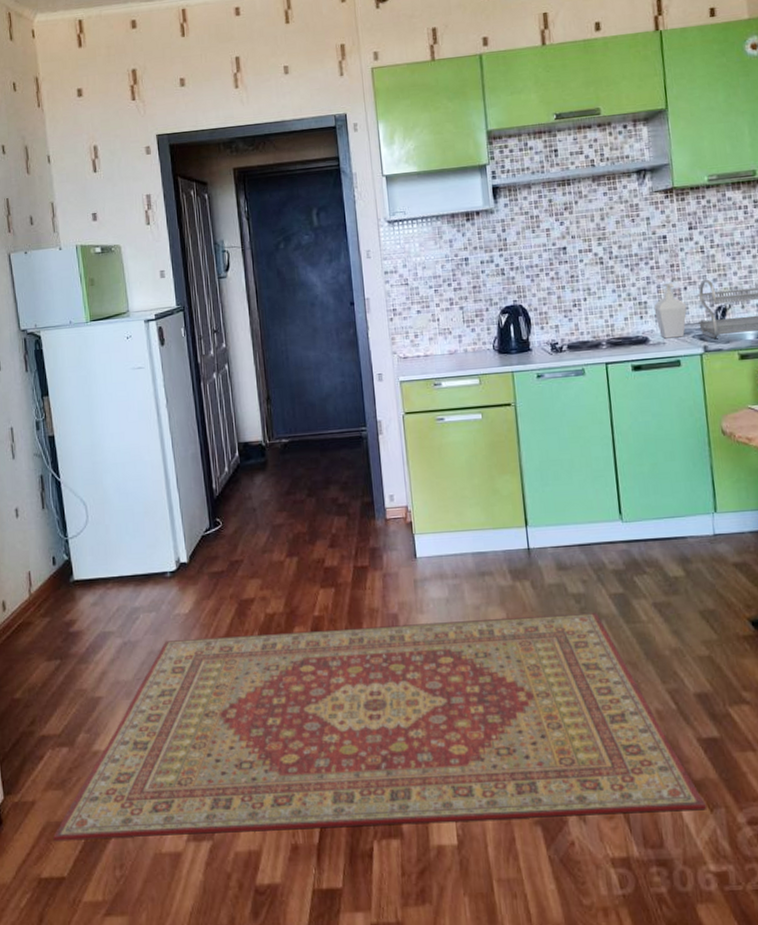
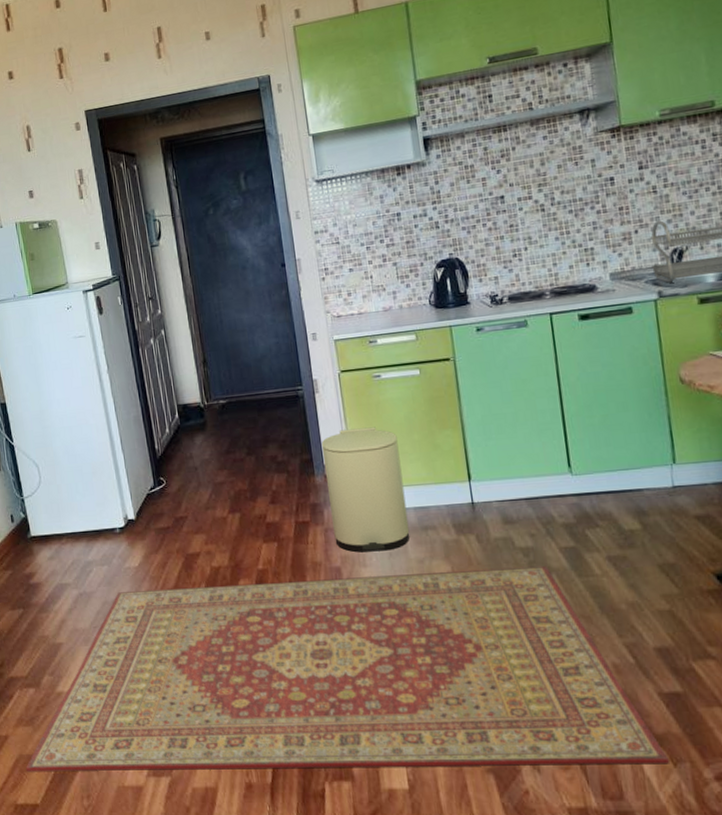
pedal bin: none [383,470,467,599] -> present [321,426,410,553]
soap bottle: present [653,282,687,339] -> none [601,226,639,286]

